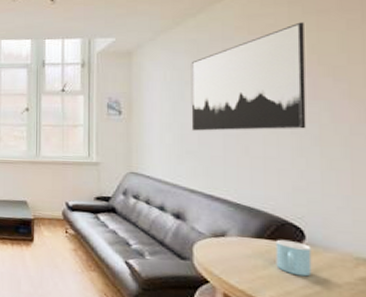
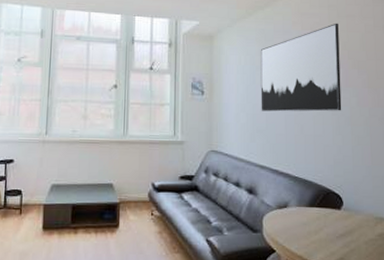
mug: present [275,239,312,277] -> none [323,206,348,238]

